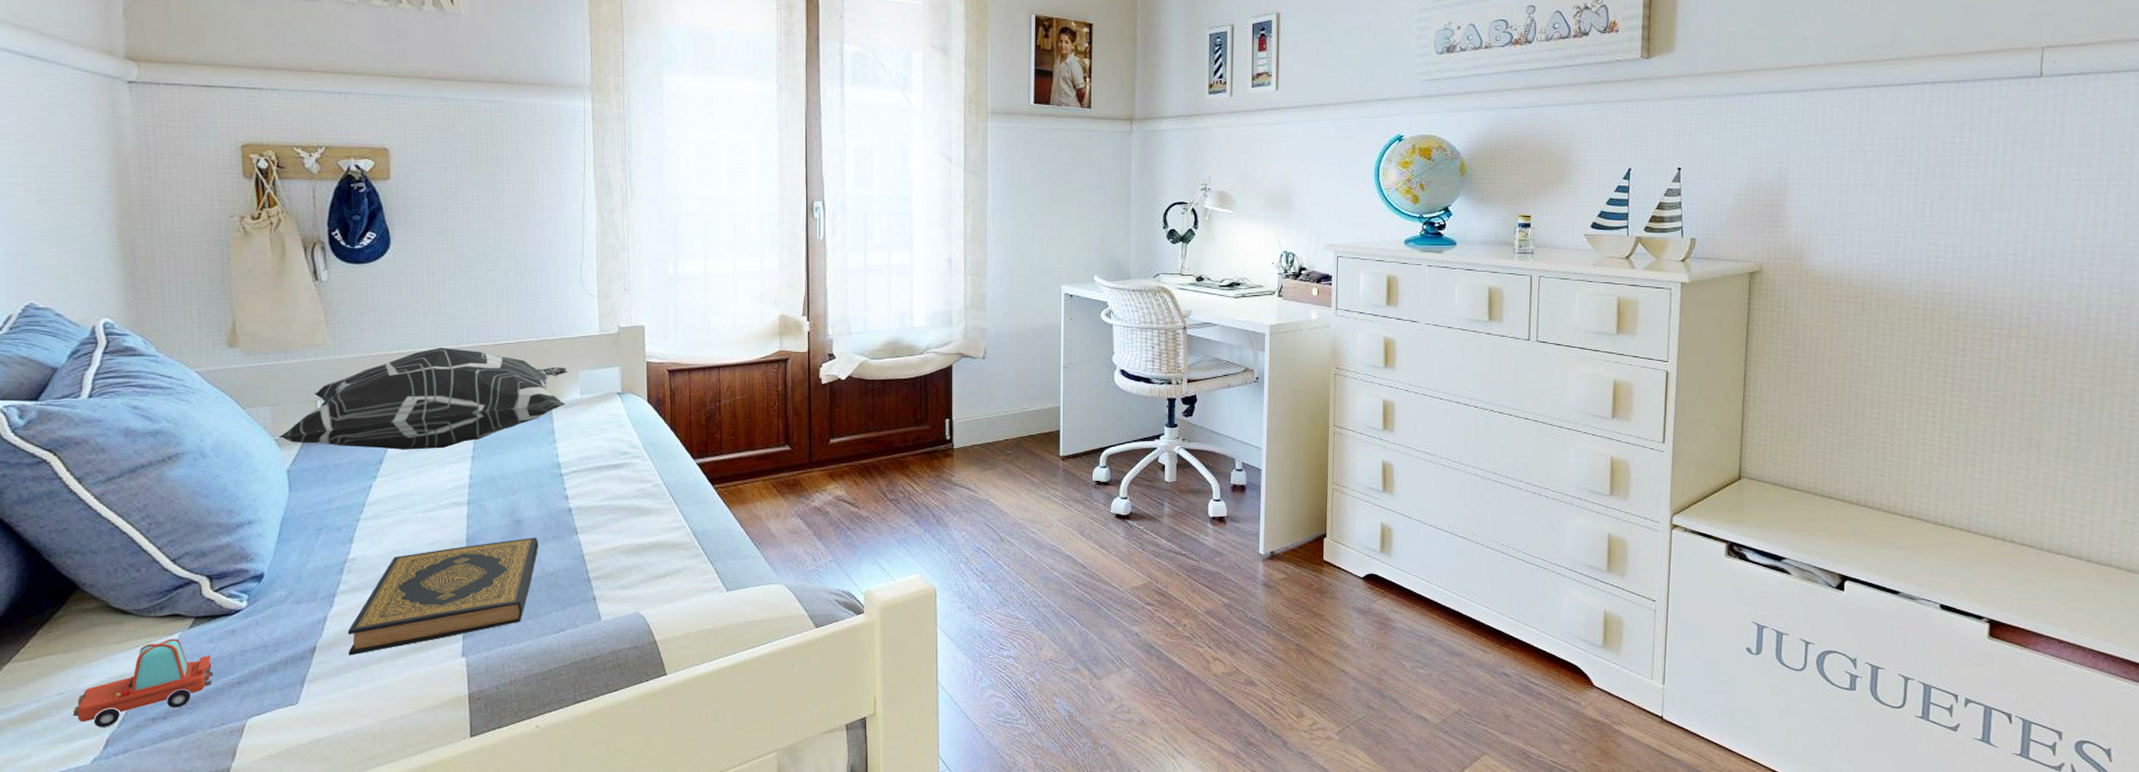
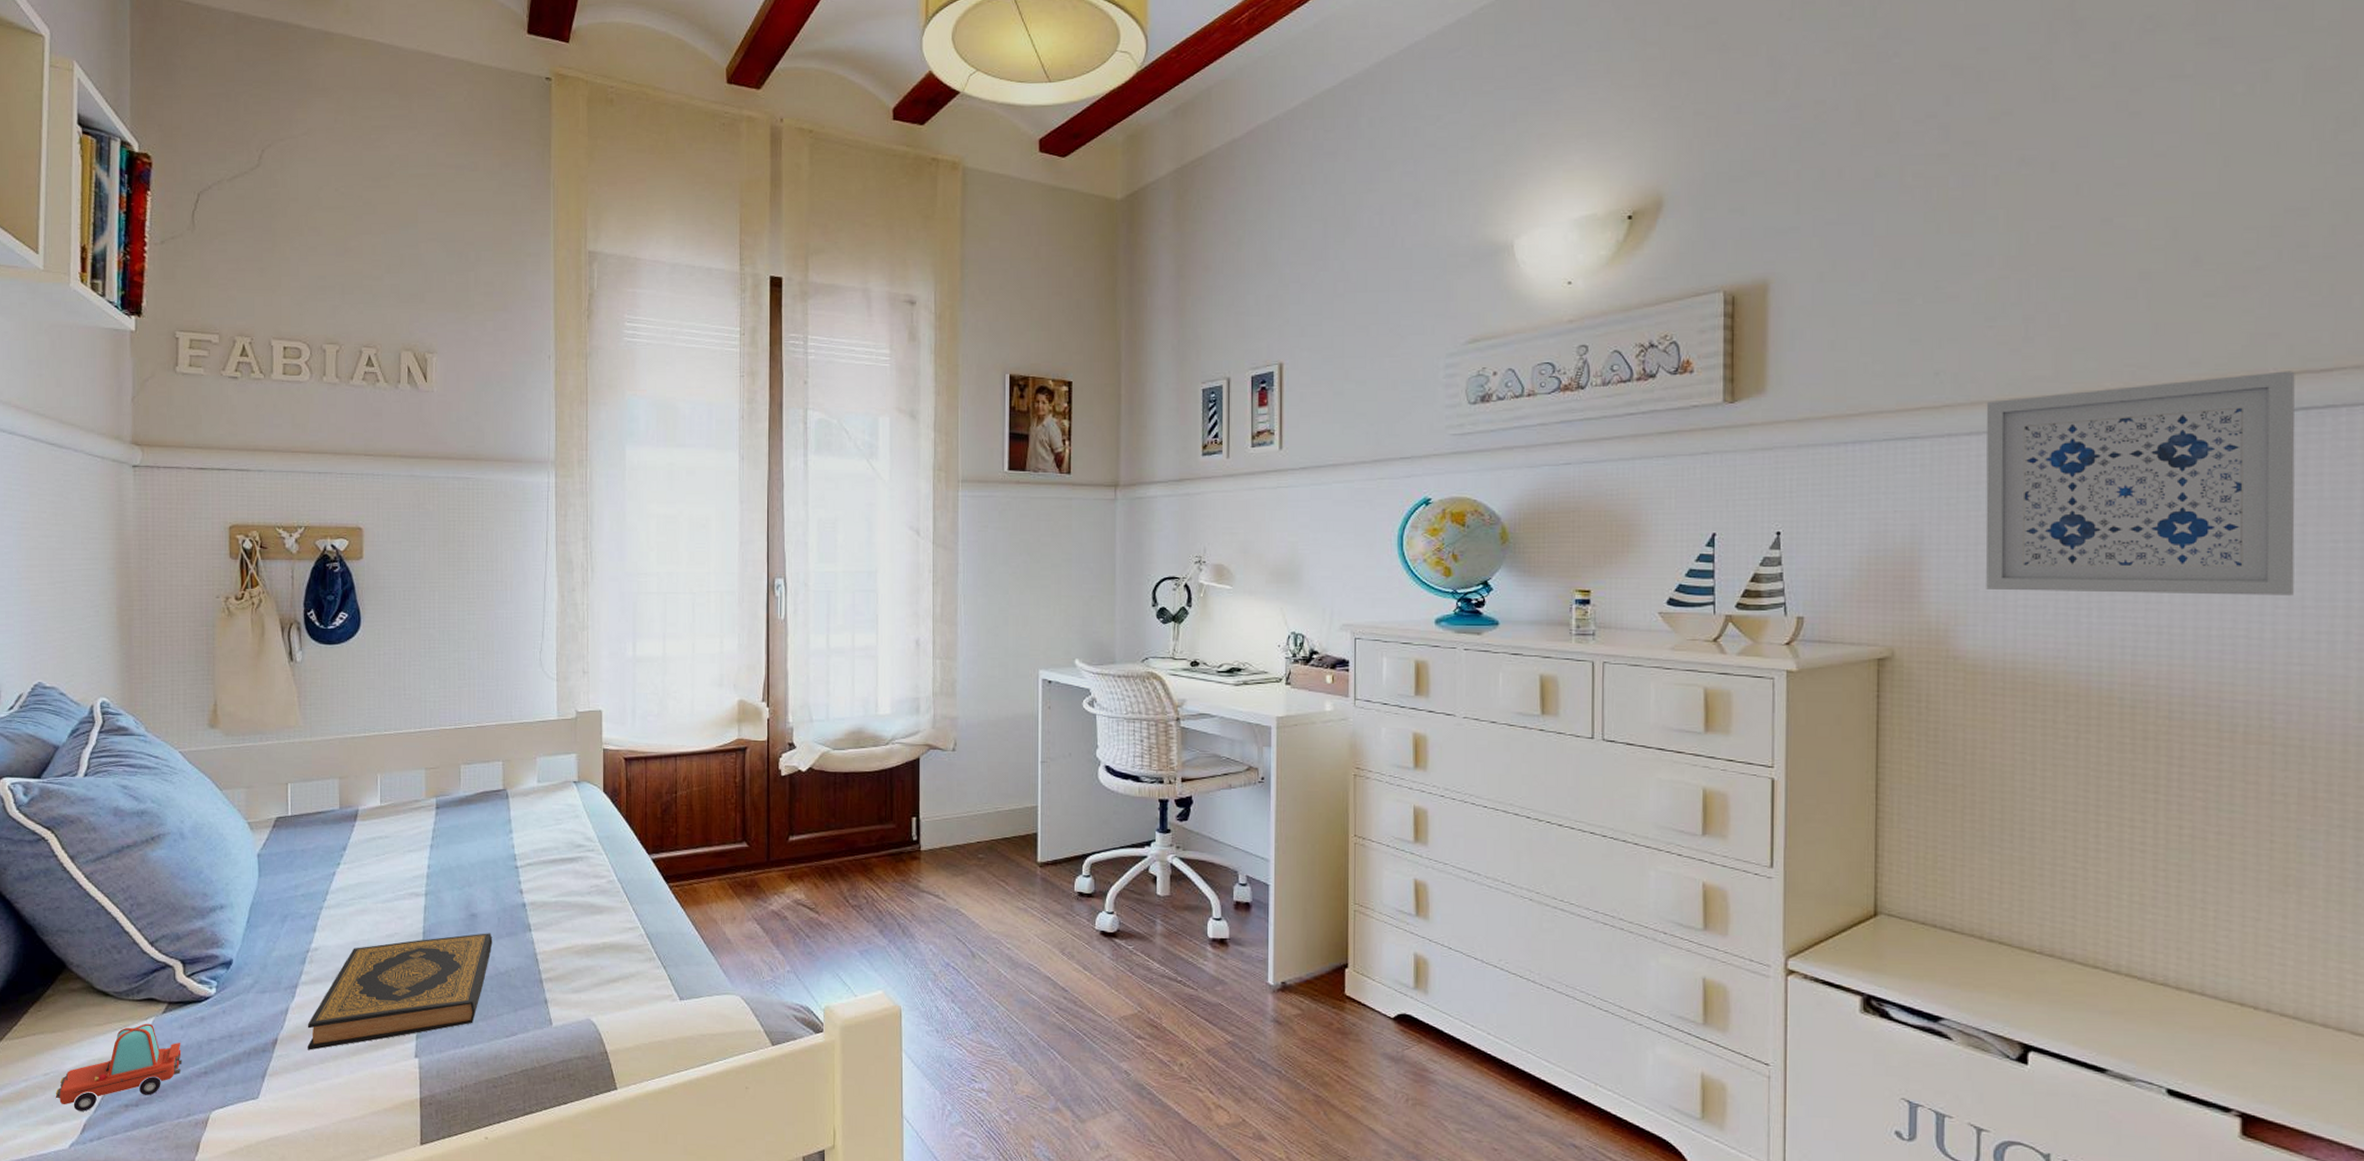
decorative pillow: present [278,347,568,450] -> none [251,730,526,837]
wall art: none [1832,44,2060,222] -> present [1985,371,2296,596]

